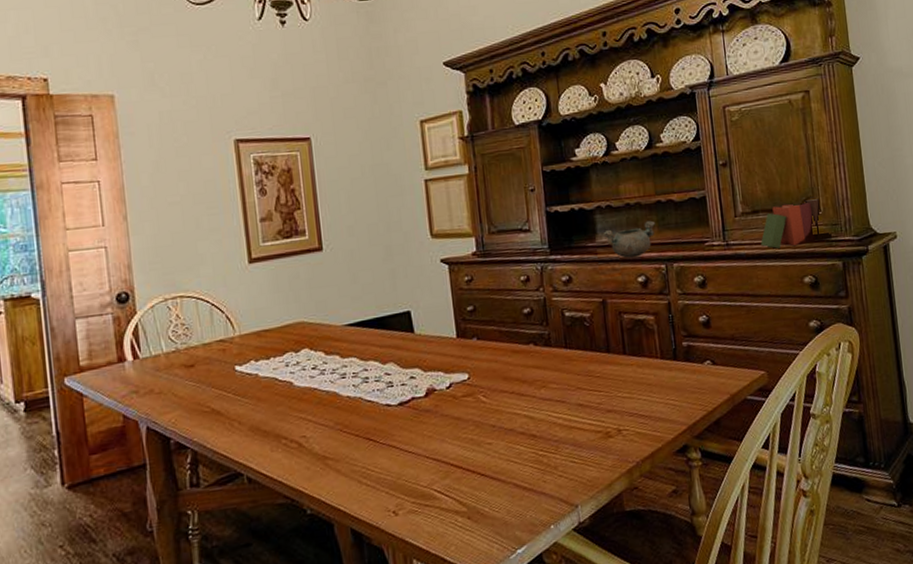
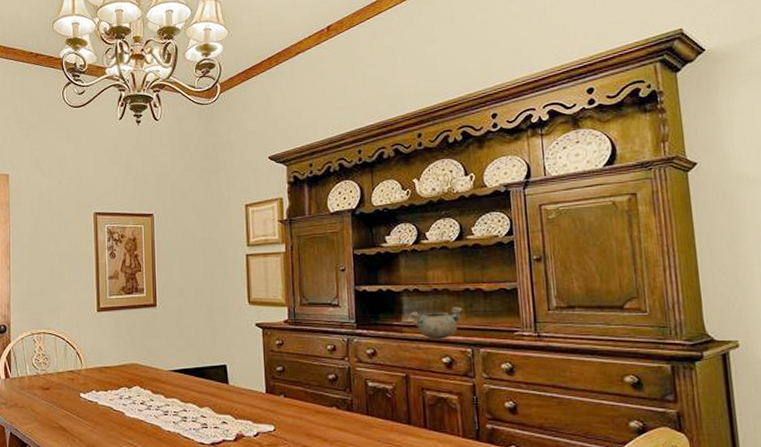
books: present [761,196,832,249] -> none [576,297,659,345]

